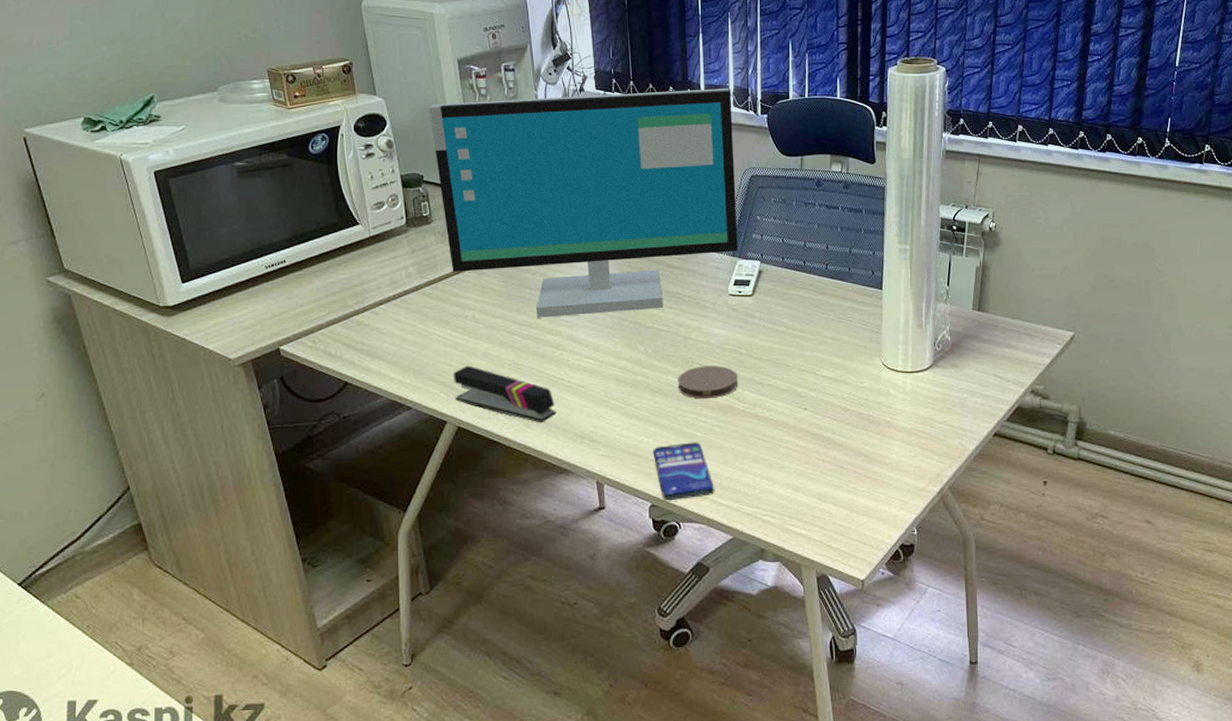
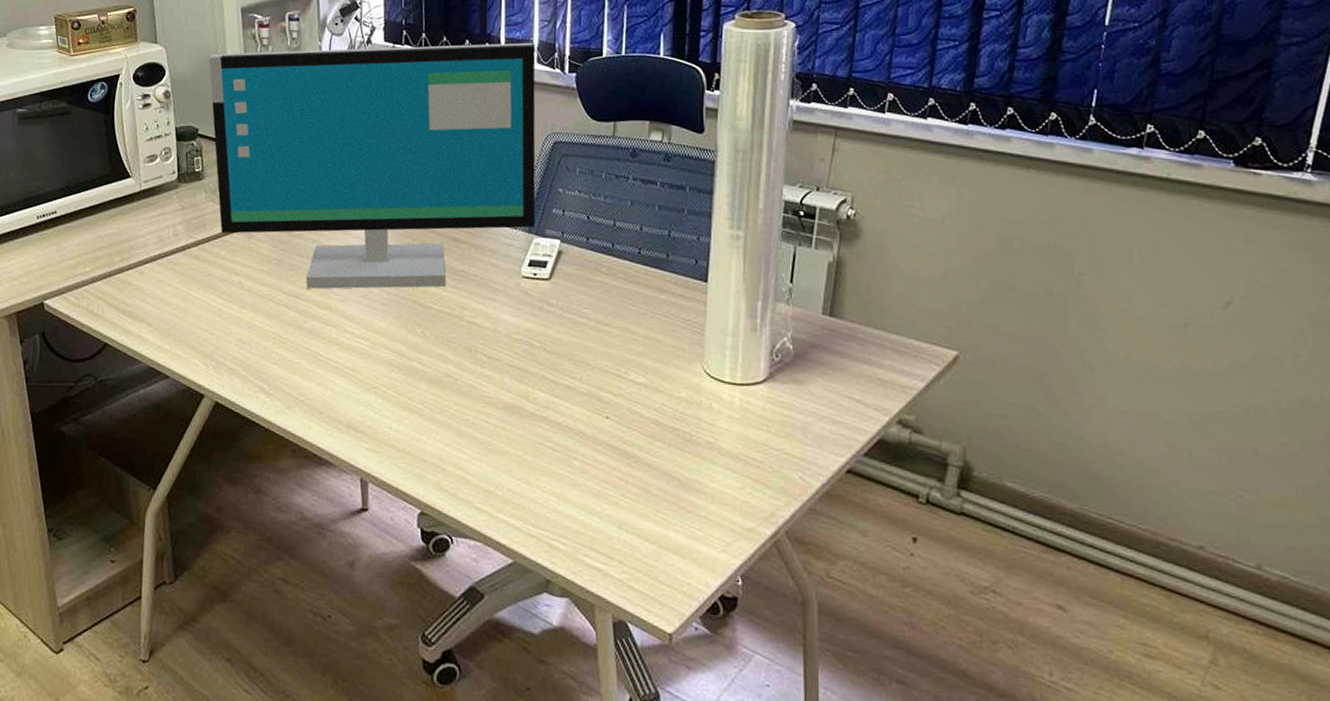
stapler: present [453,365,556,424] -> none [214,335,321,406]
smartphone: present [653,442,715,501] -> none [425,443,495,510]
coaster: present [678,365,739,399] -> none [458,356,529,396]

